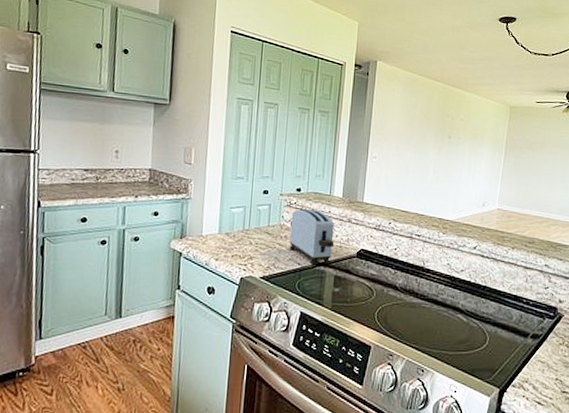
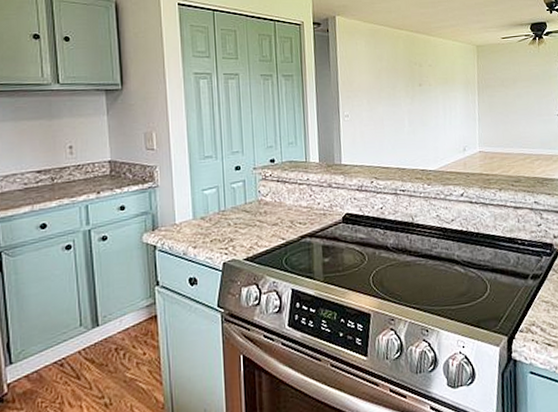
toaster: present [289,209,335,265] -> none [267,179,318,238]

